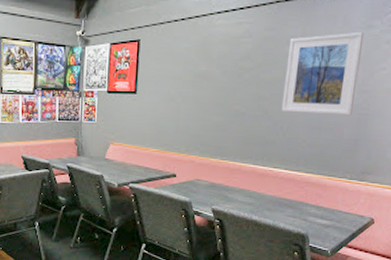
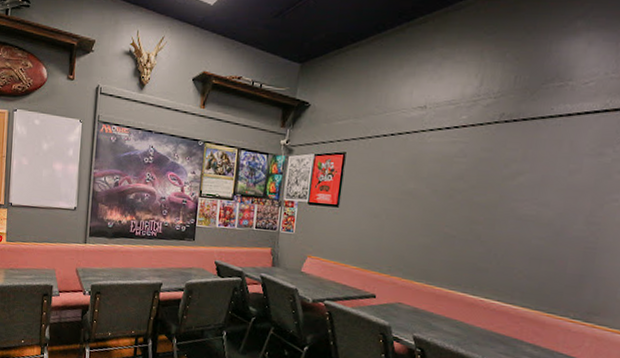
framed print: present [281,32,365,116] -> none [495,159,594,249]

